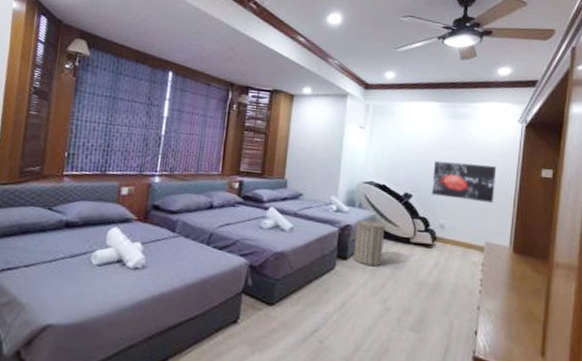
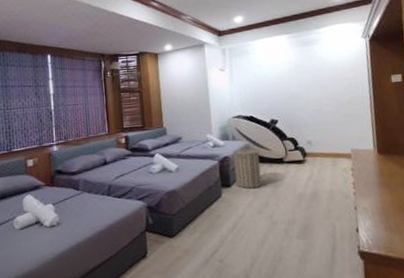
wall art: present [432,160,497,203] -> none [292,81,352,117]

